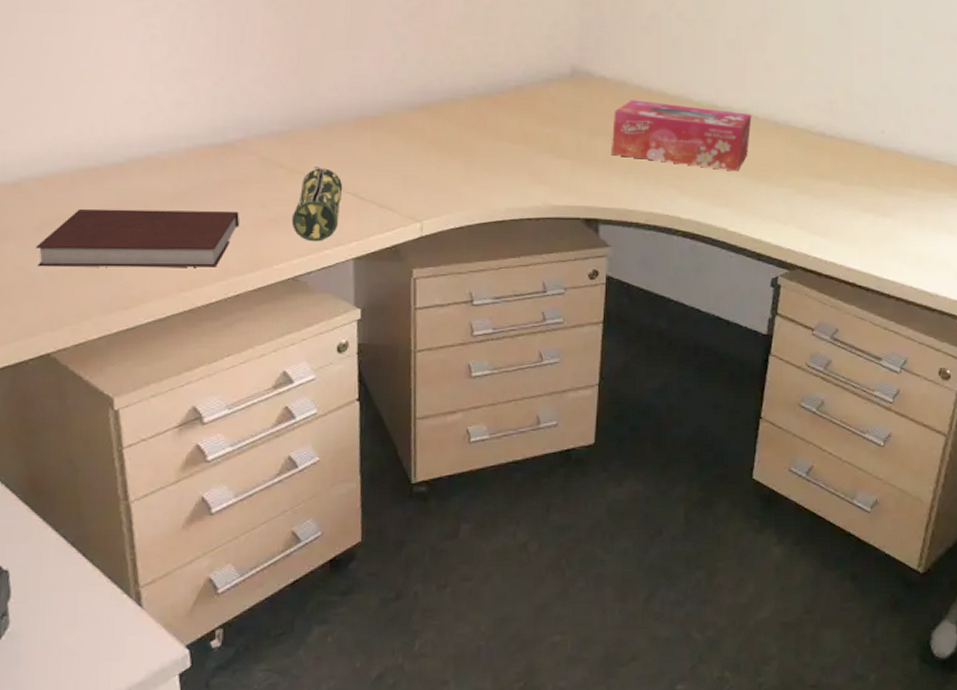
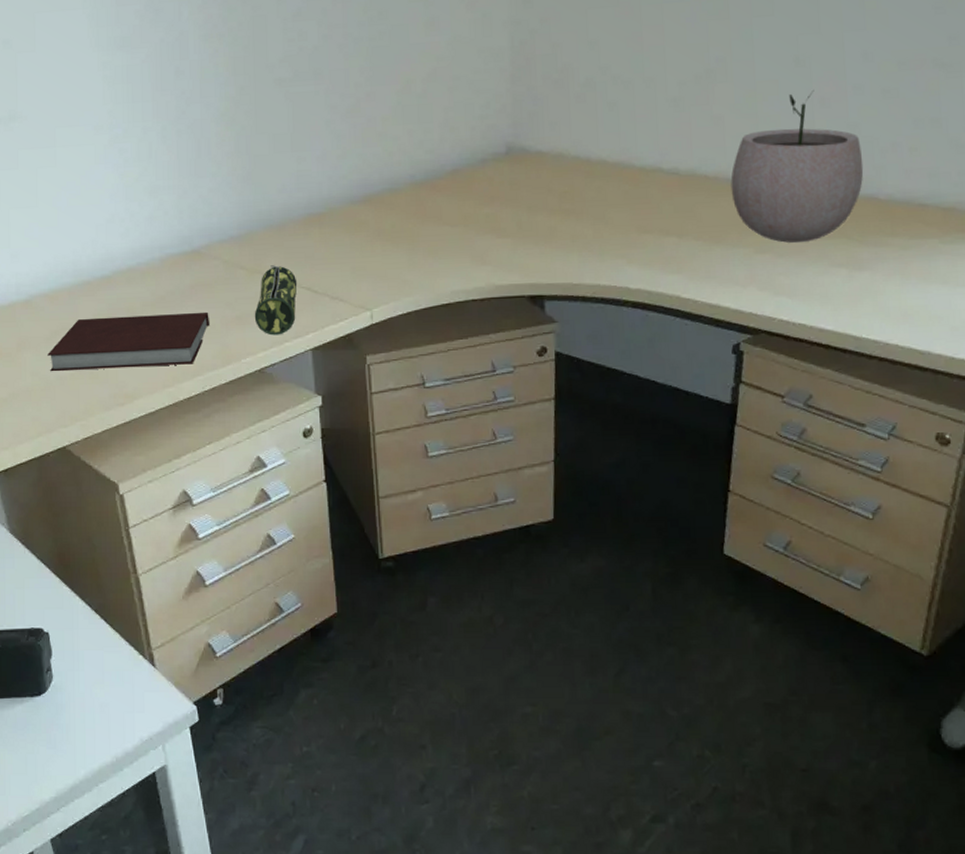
tissue box: present [612,100,752,172] -> none [552,171,701,236]
plant pot: none [778,48,892,187] -> present [730,89,864,243]

